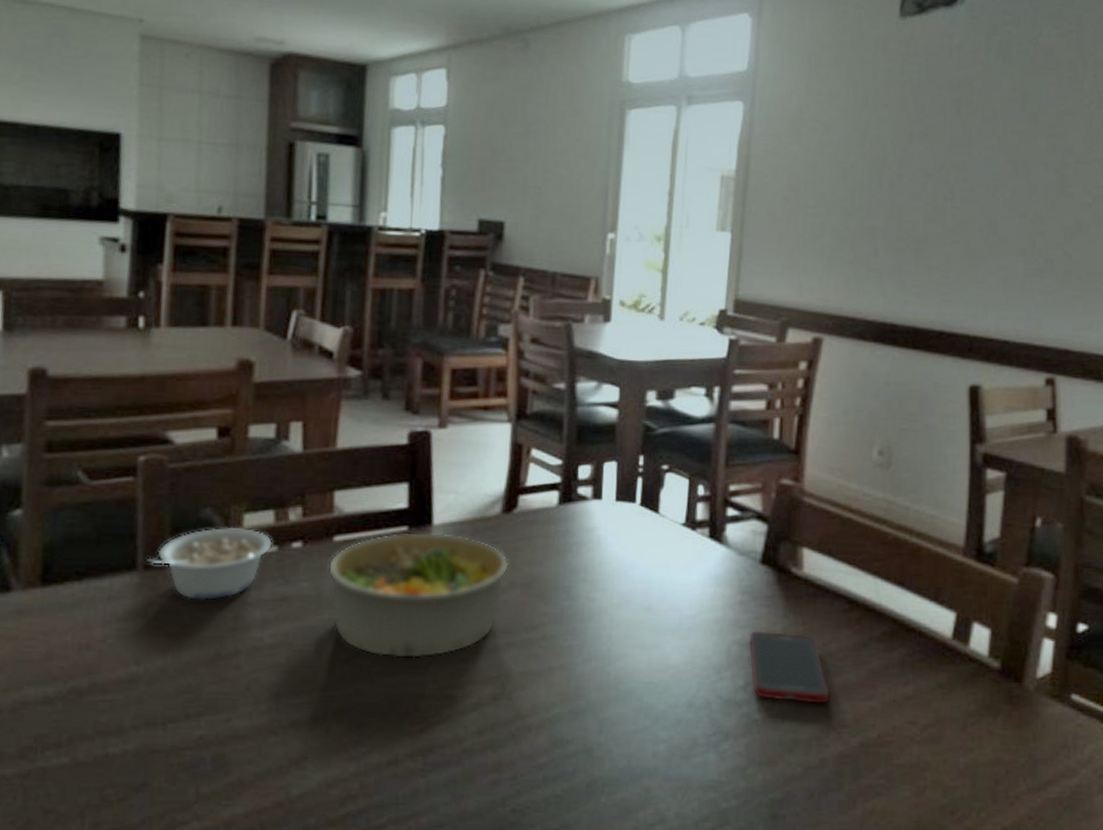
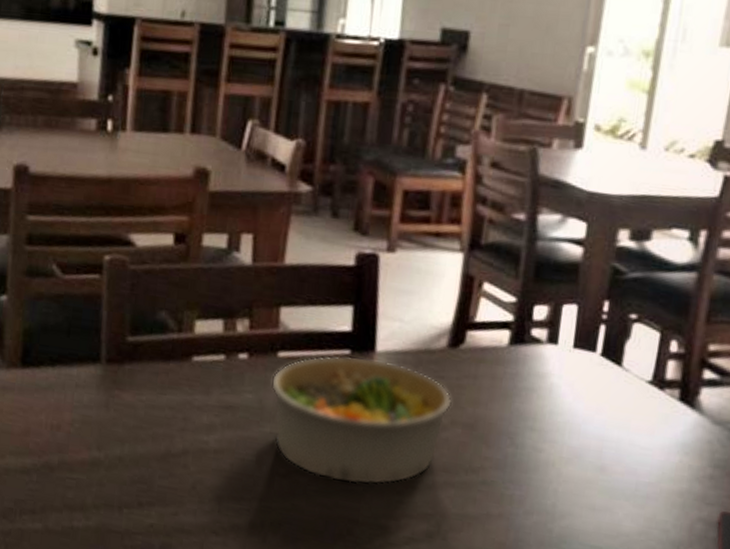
legume: present [146,528,272,600] -> none [109,331,221,399]

